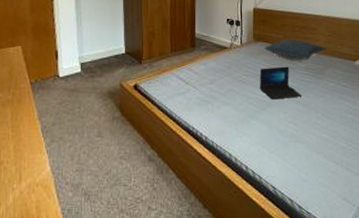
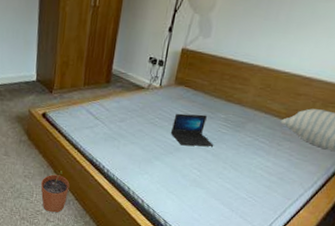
plant pot: none [139,145,169,198] -> present [41,171,70,213]
pillow: present [264,40,326,60] -> none [185,87,254,111]

